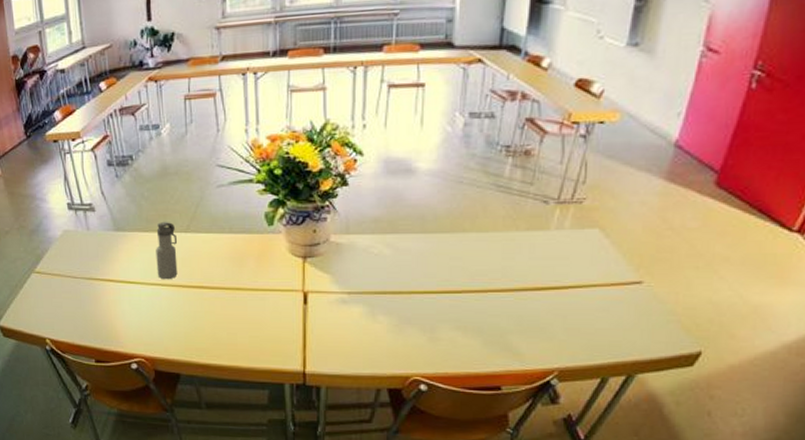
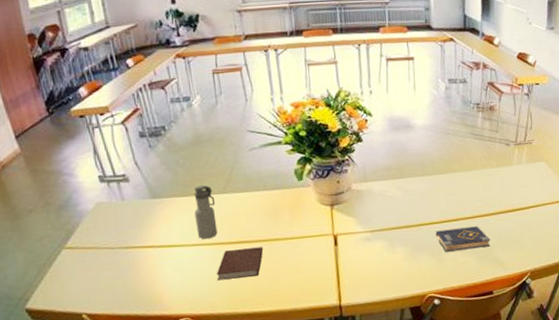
notebook: none [173,295,224,326] -> present [216,247,264,281]
book: none [430,302,505,331] -> present [435,226,491,252]

